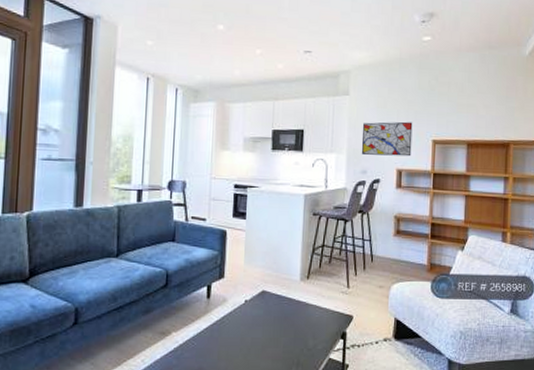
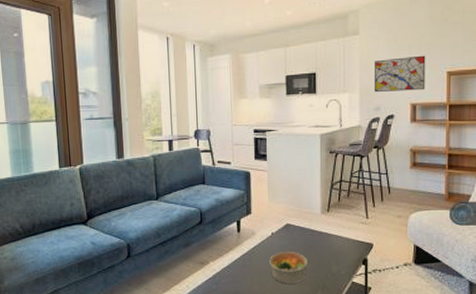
bowl: none [240,322,282,360] -> present [269,252,307,285]

